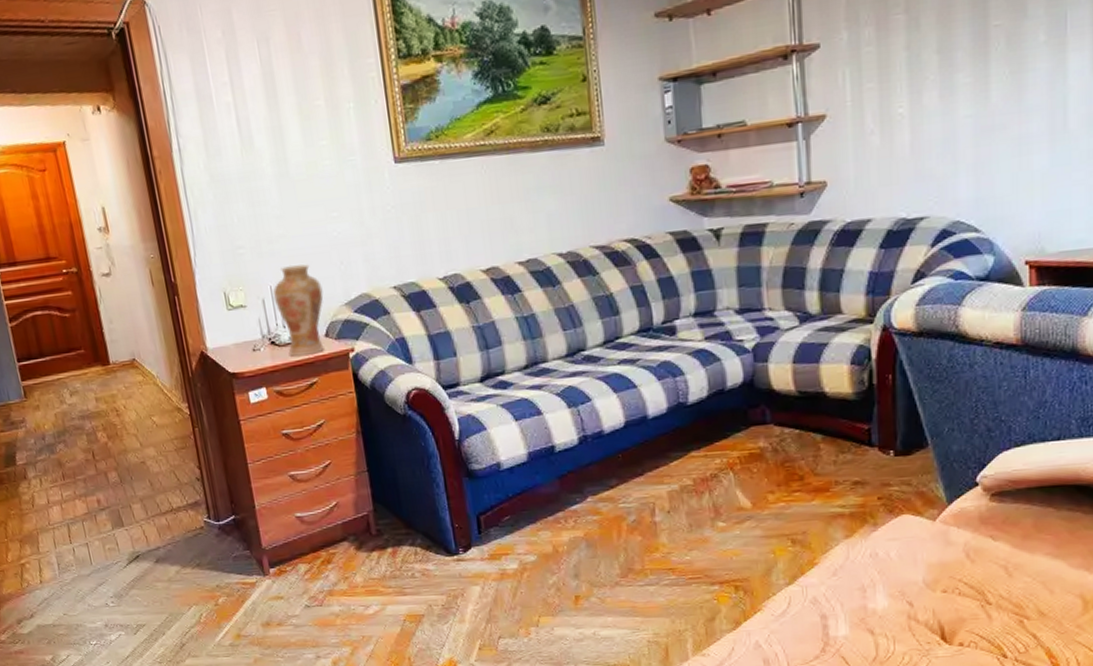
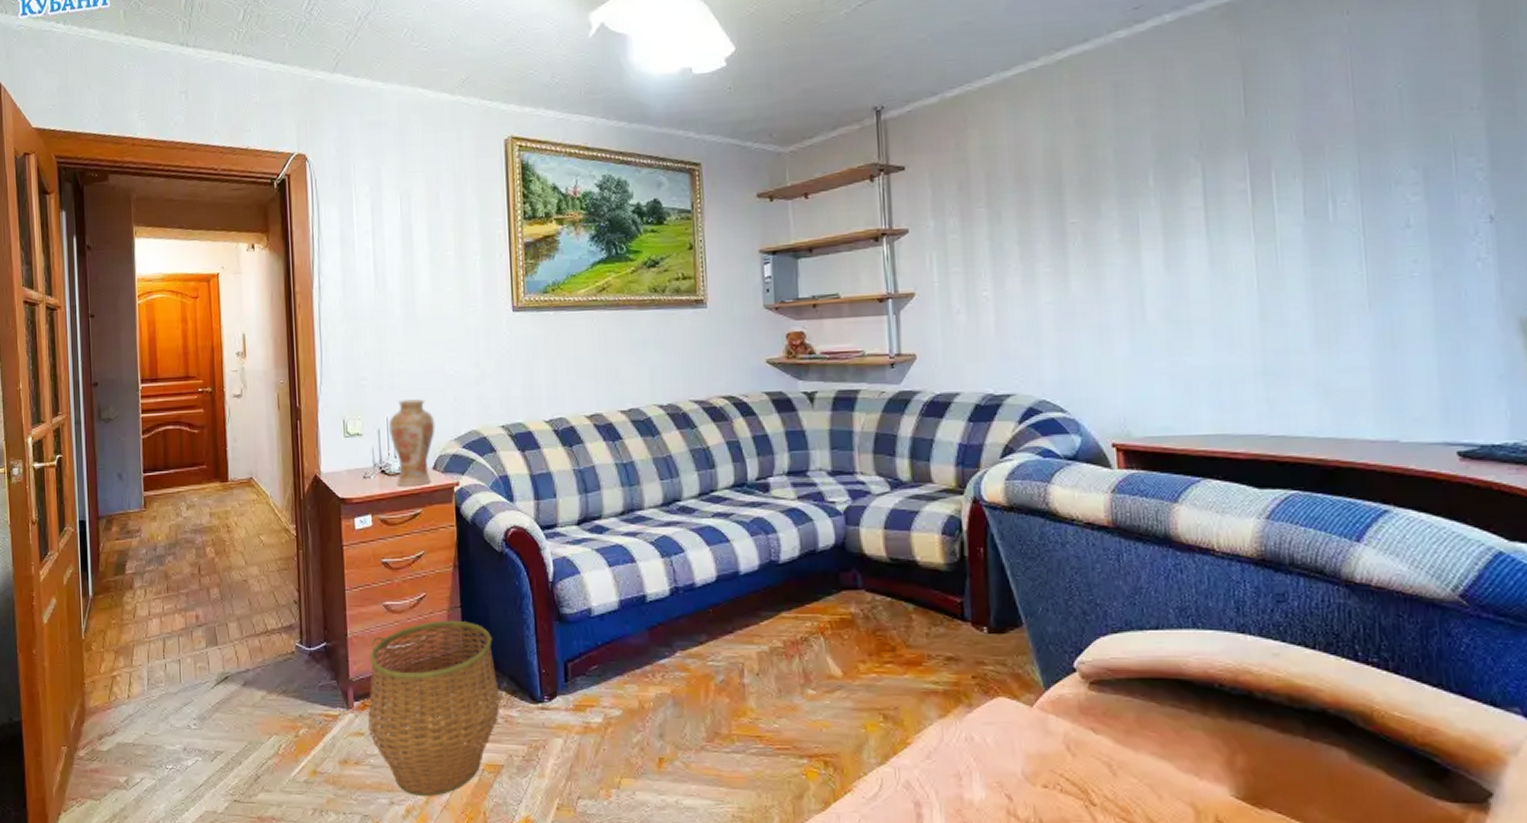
basket: none [280,484,416,649] -> present [367,620,500,796]

